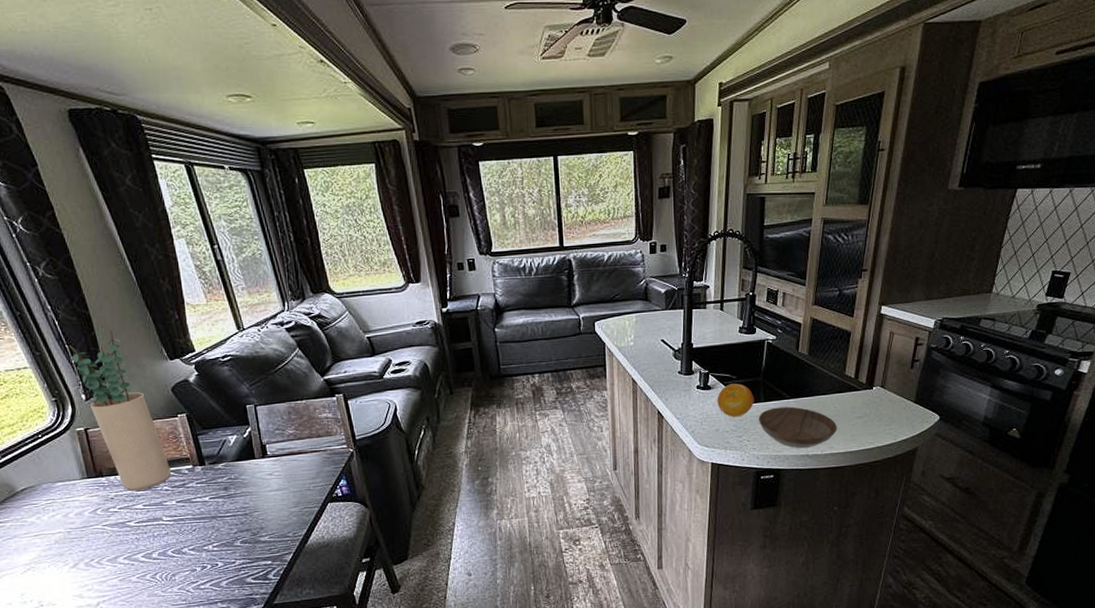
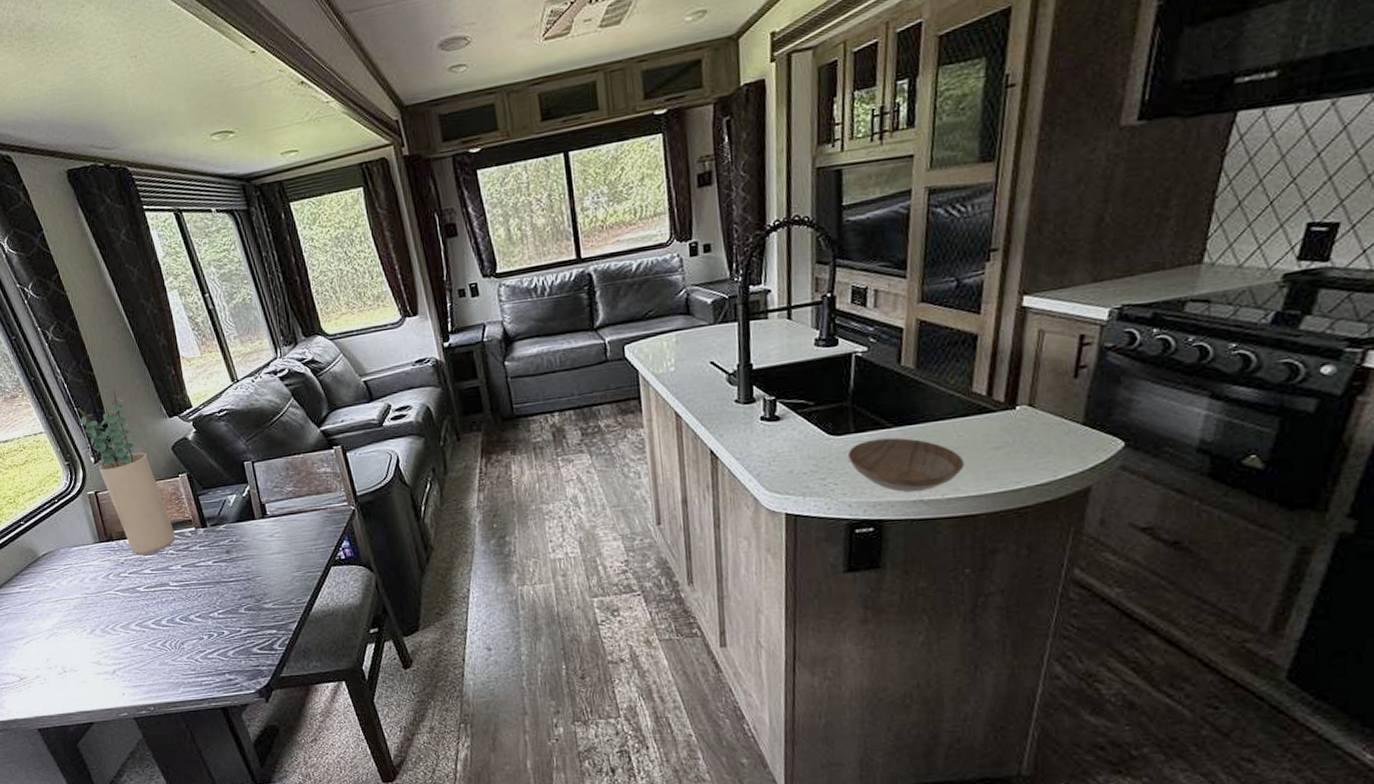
fruit: present [717,383,754,418] -> none [789,411,841,455]

